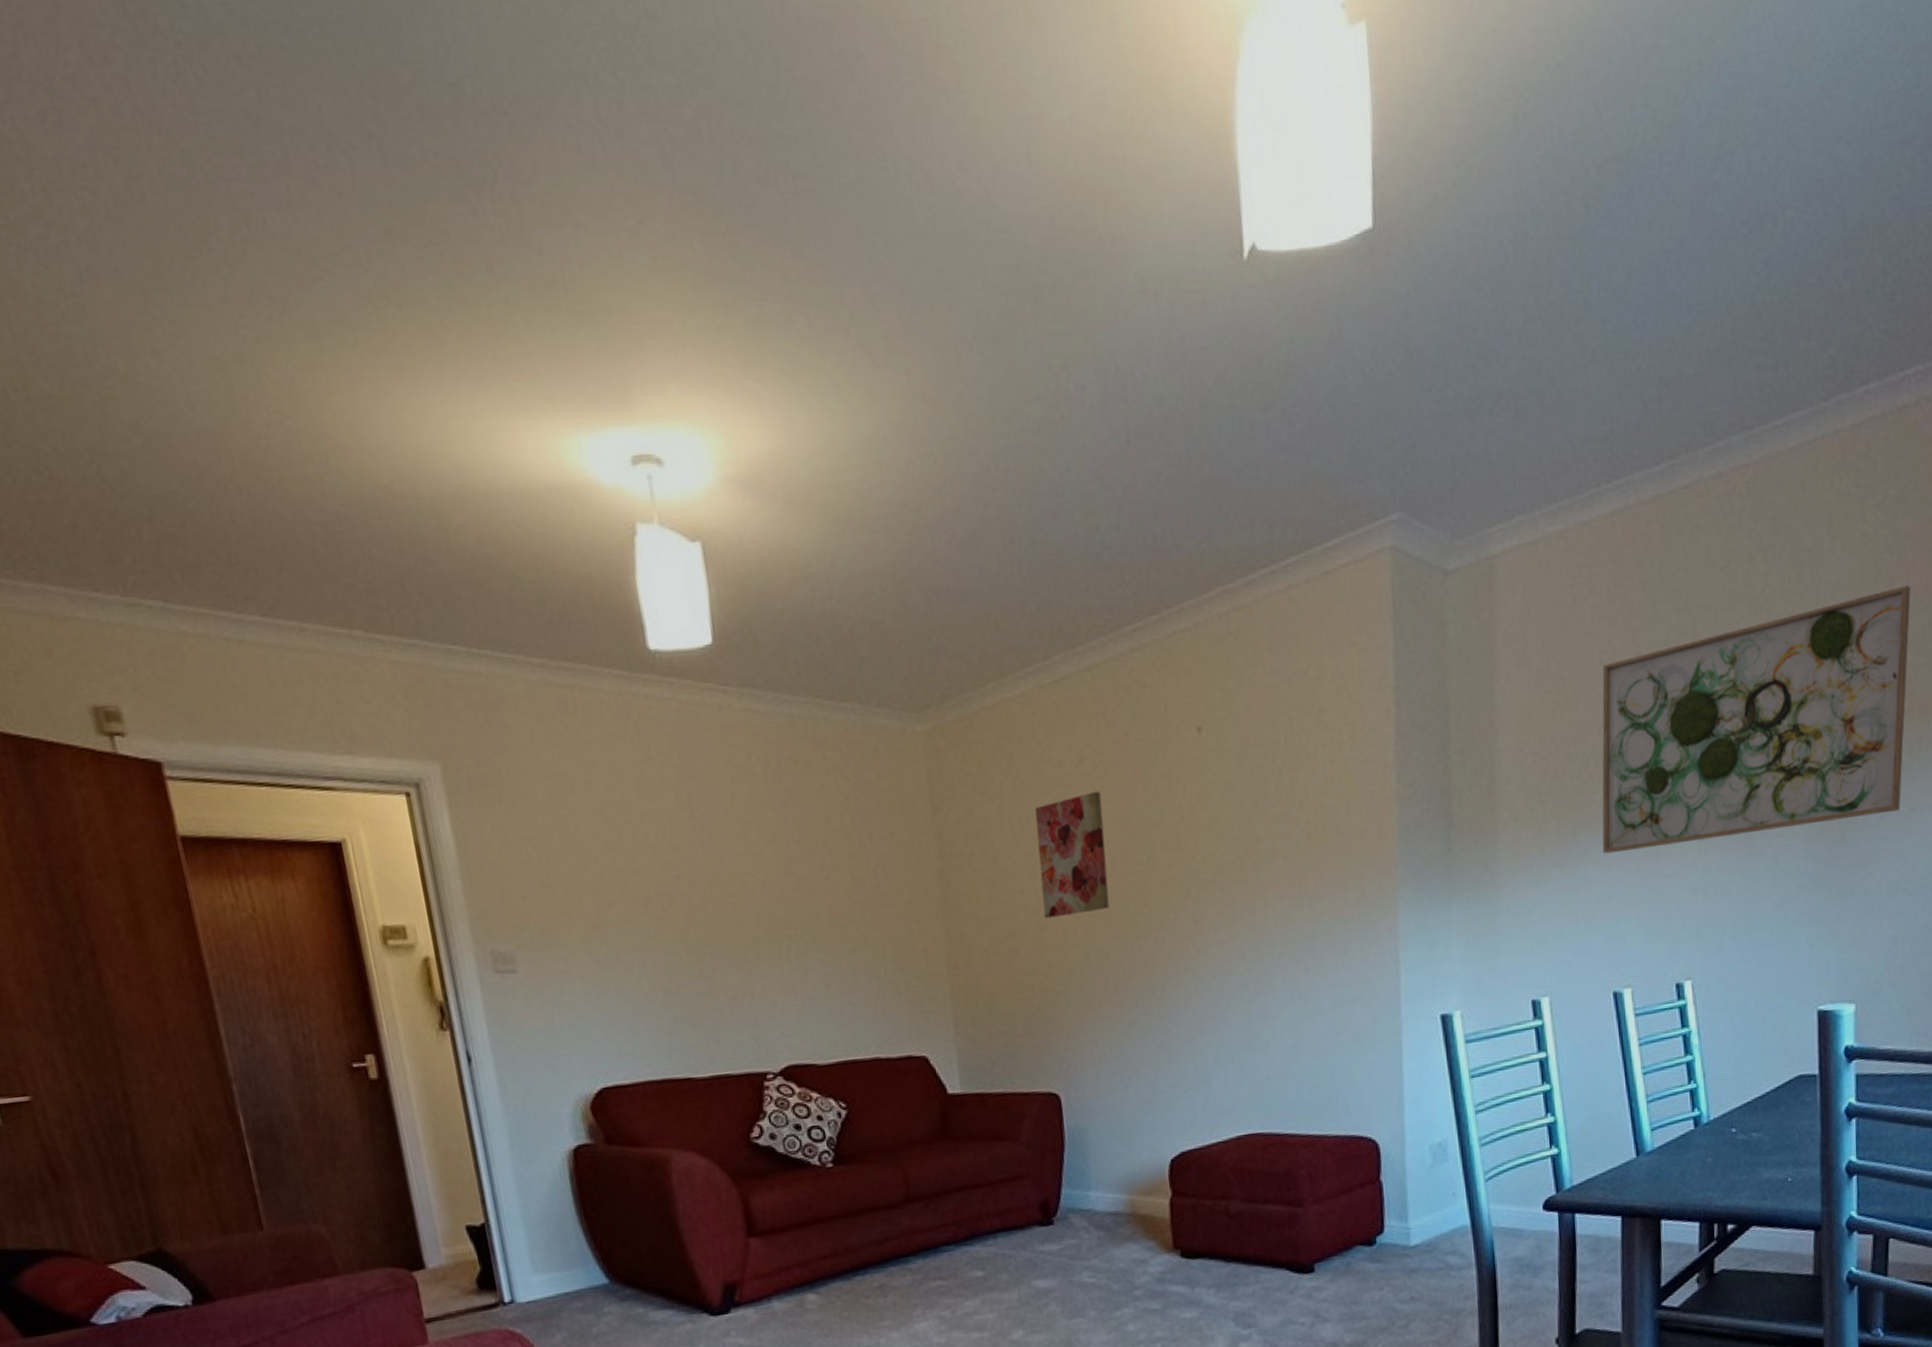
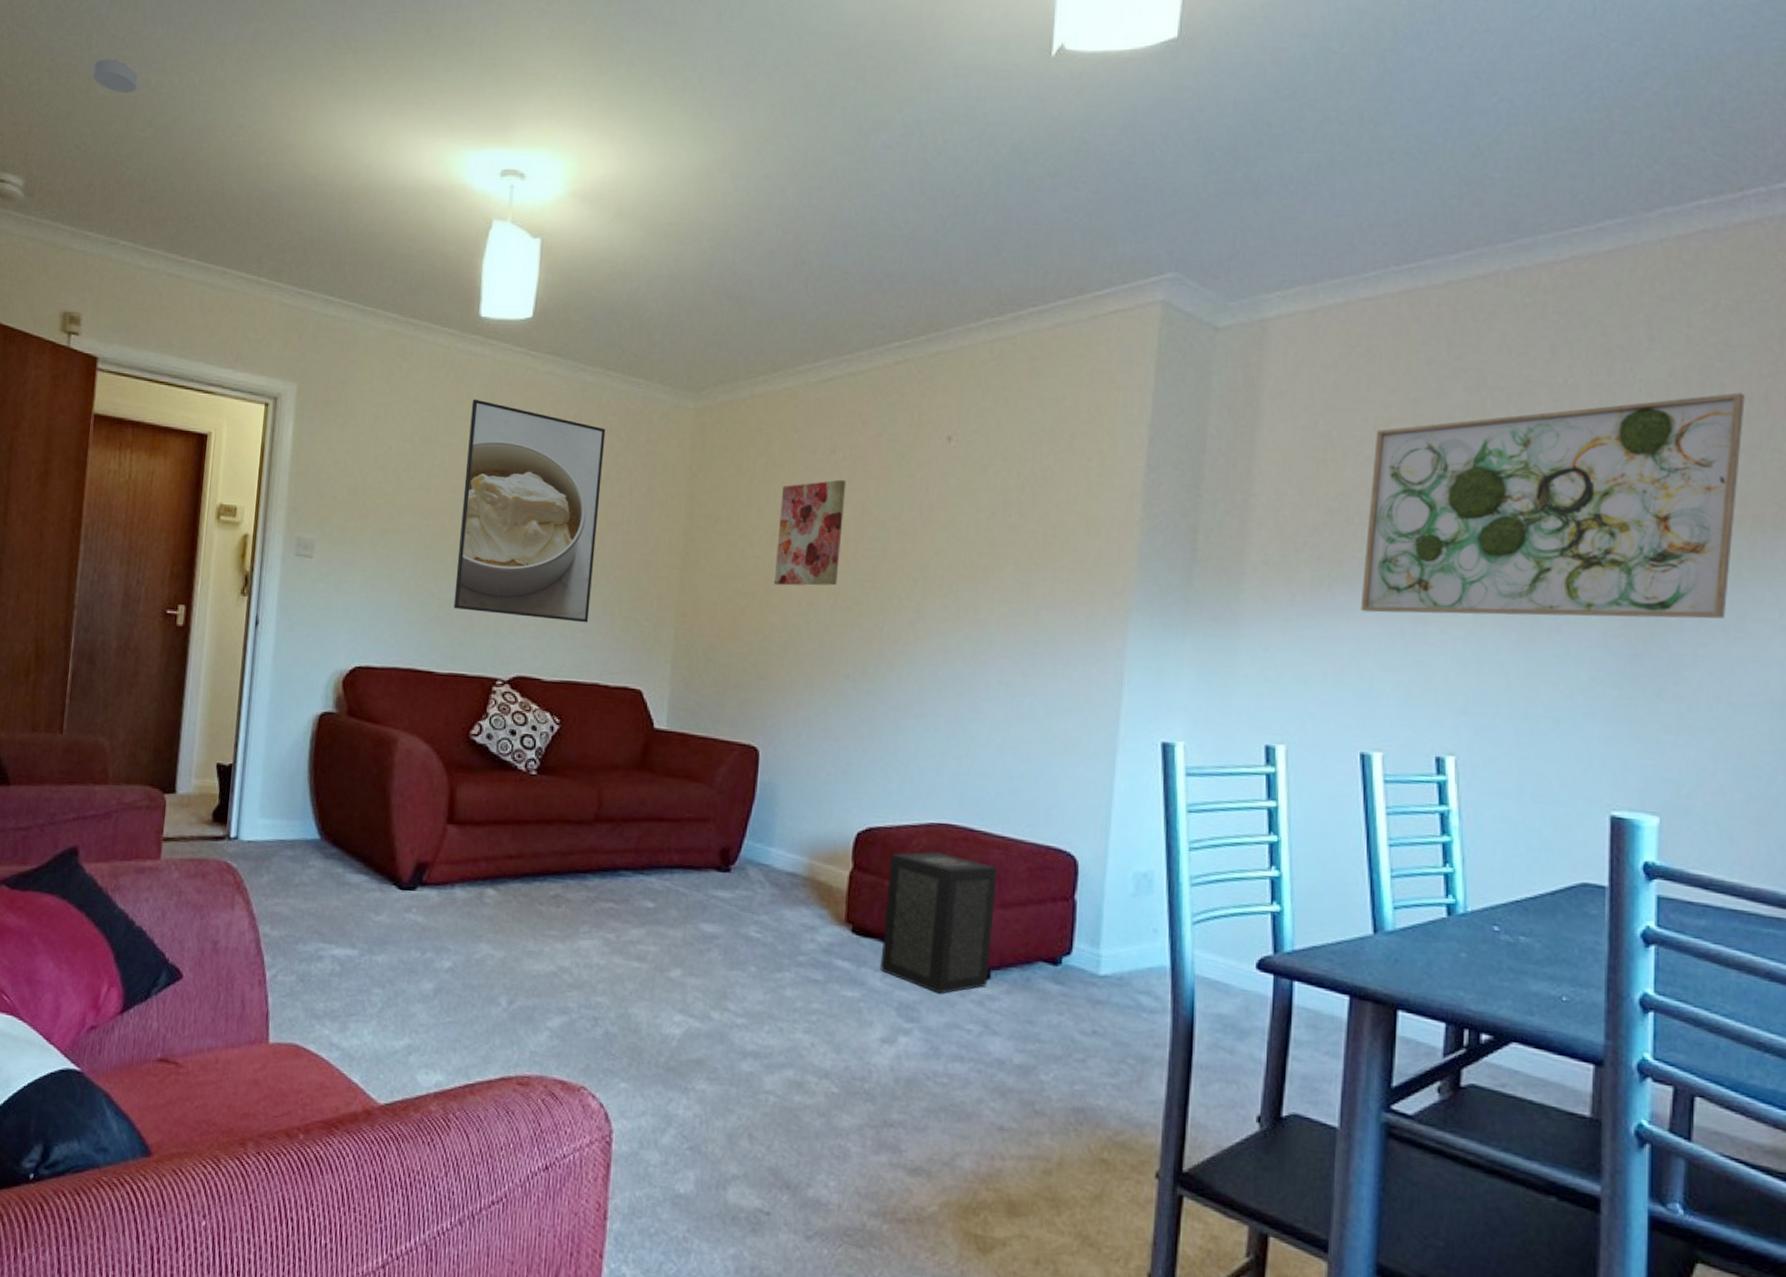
smoke detector: none [22,337,99,388] -> present [92,59,138,94]
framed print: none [663,753,855,1004] -> present [453,399,606,623]
speaker: none [1206,1162,1313,1297] -> present [880,851,998,994]

